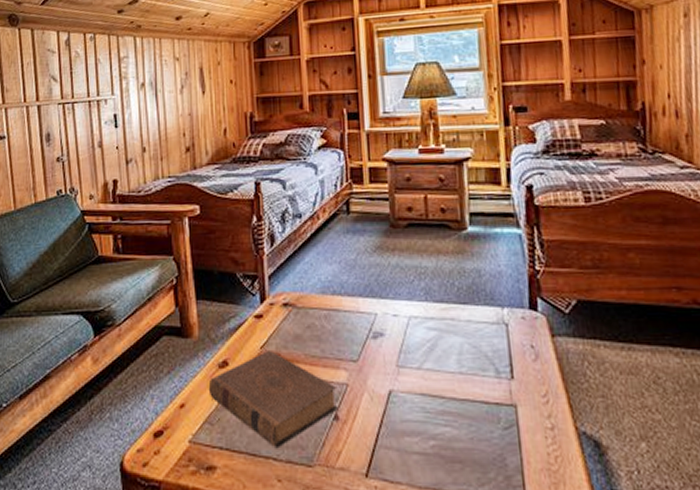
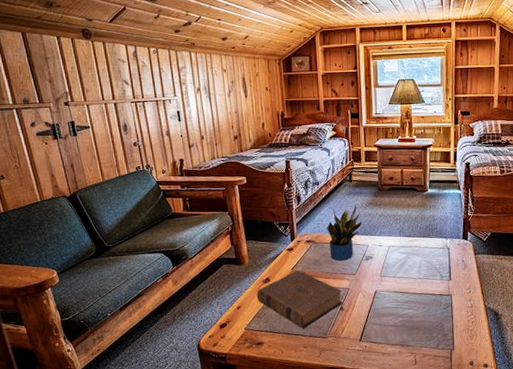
potted plant: none [313,250,367,338] -> present [326,205,362,261]

